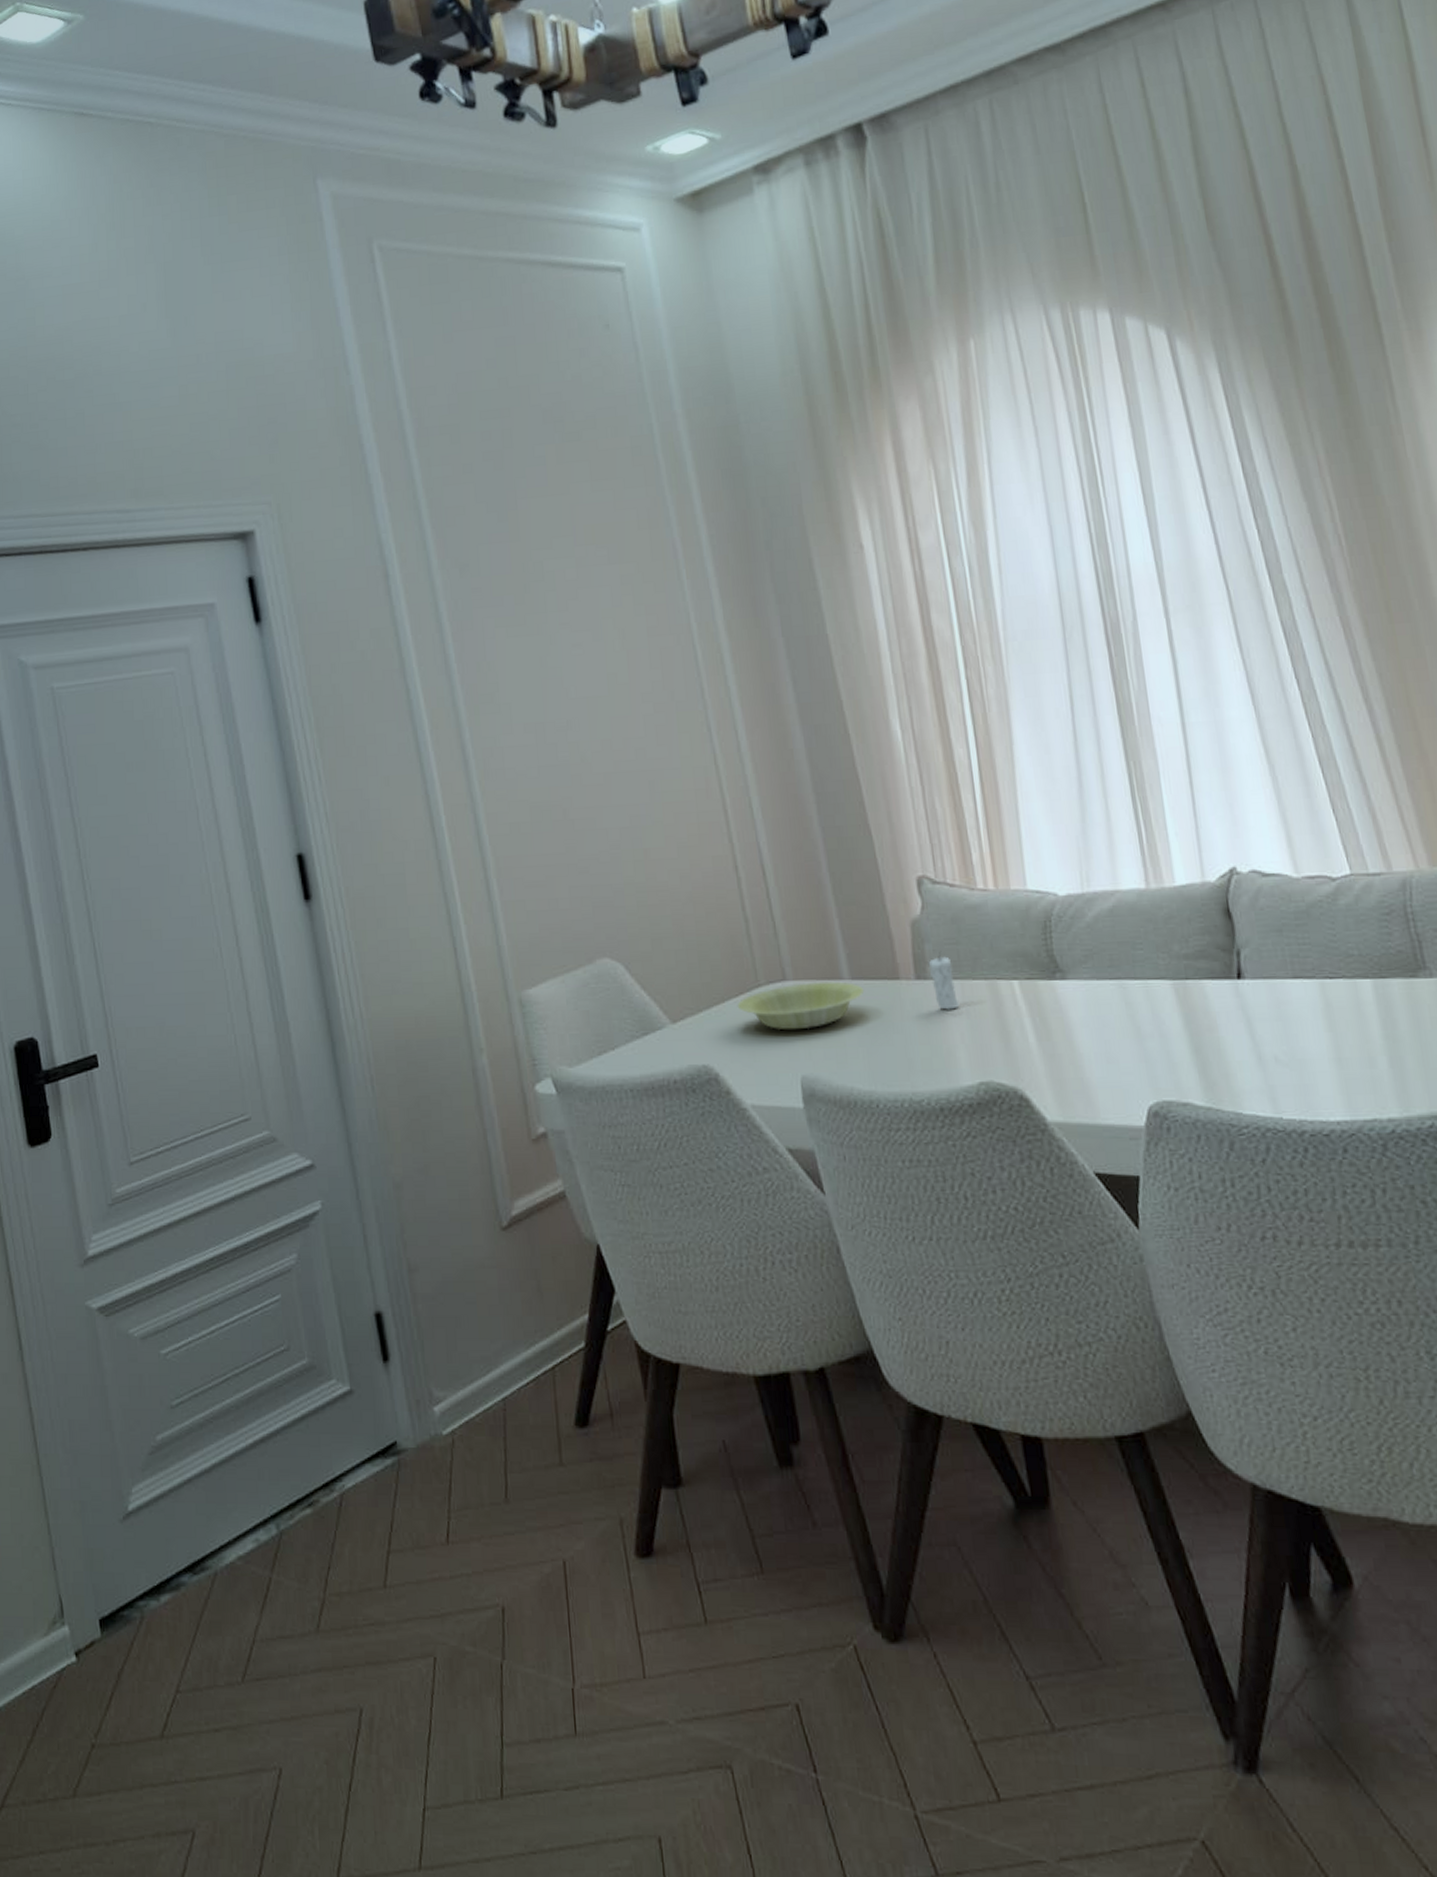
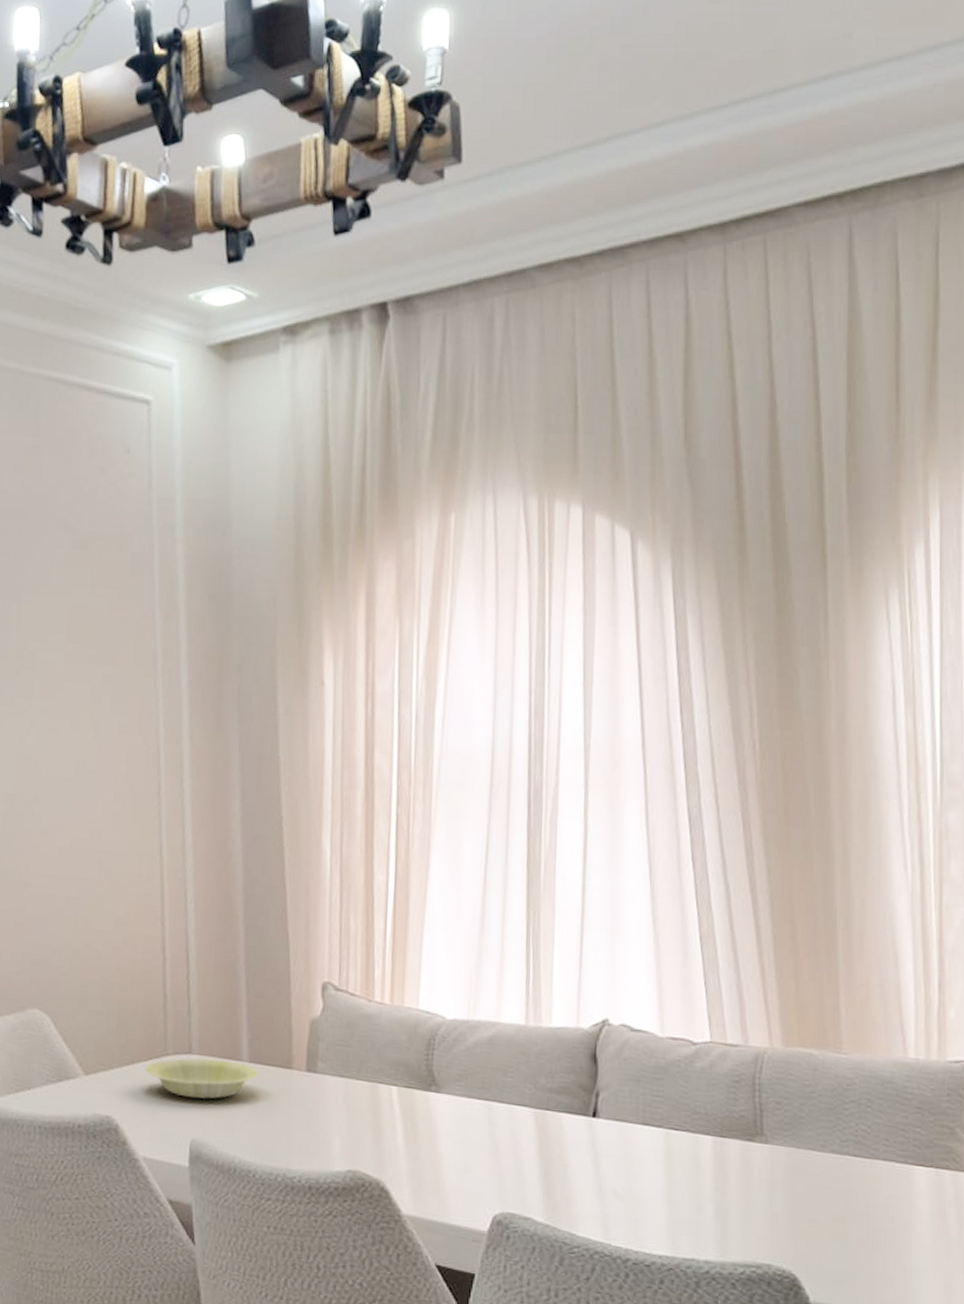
candle: present [928,950,960,1010] -> none [319,1050,342,1103]

